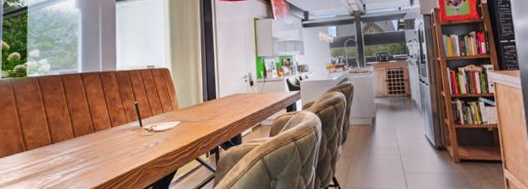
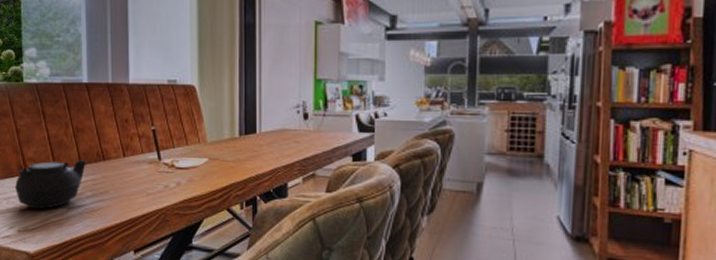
teapot: none [14,133,81,179] -> present [14,160,88,209]

